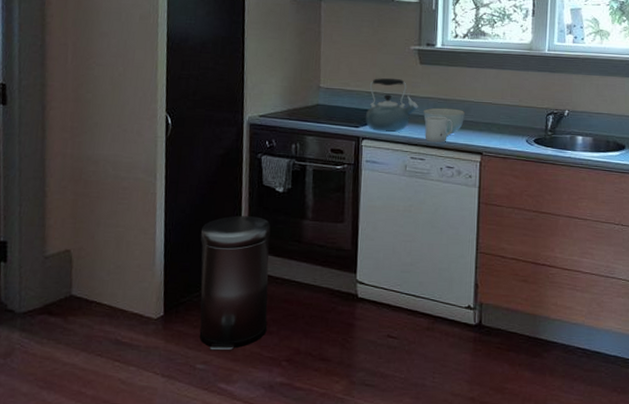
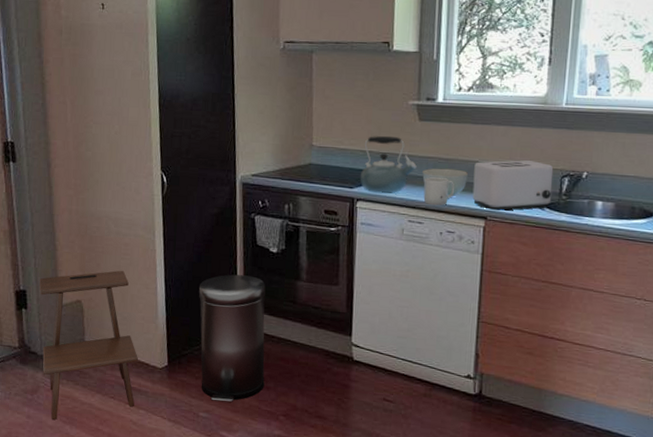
step stool: none [19,215,131,387] -> present [39,270,138,420]
toaster: none [469,100,540,147] -> present [472,160,554,211]

